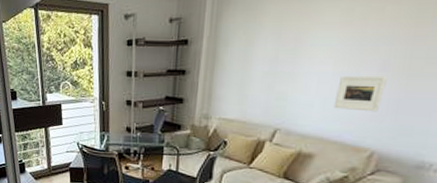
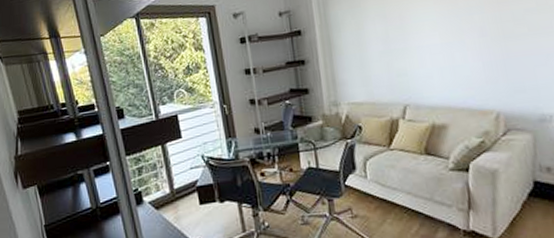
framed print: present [333,75,387,112] -> none [449,40,491,77]

